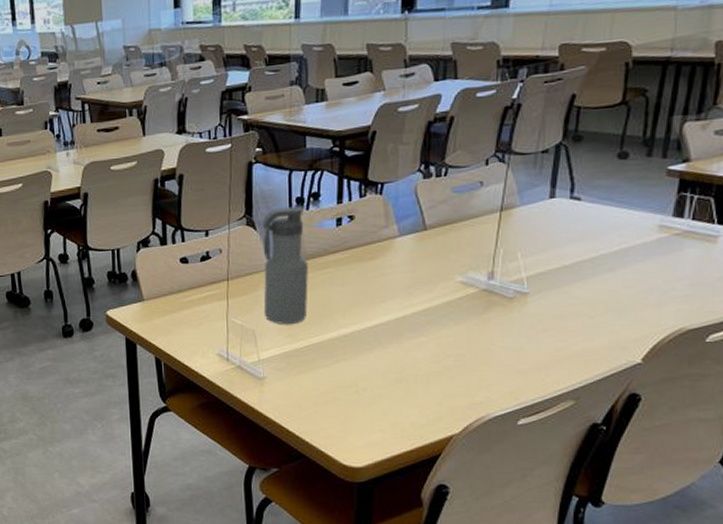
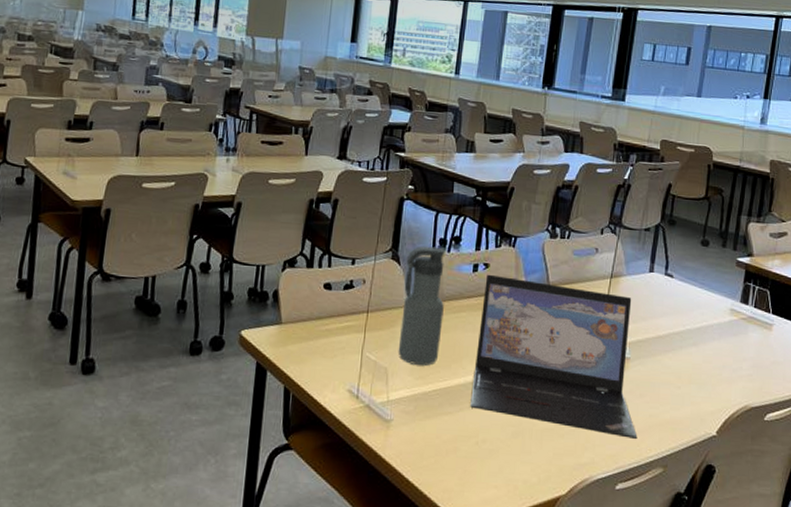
laptop: none [346,226,542,374] -> present [470,274,638,439]

